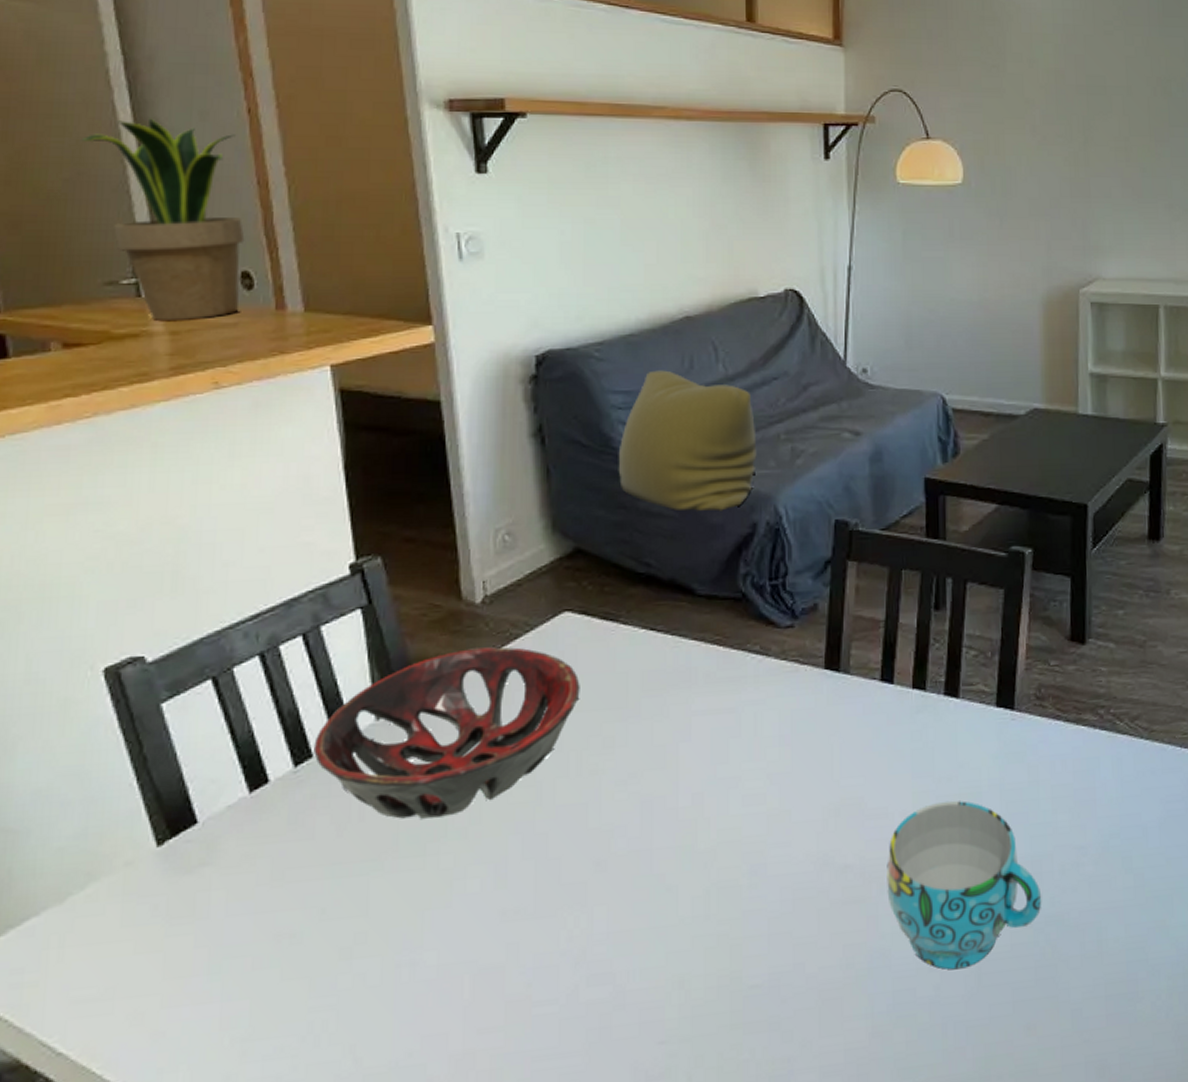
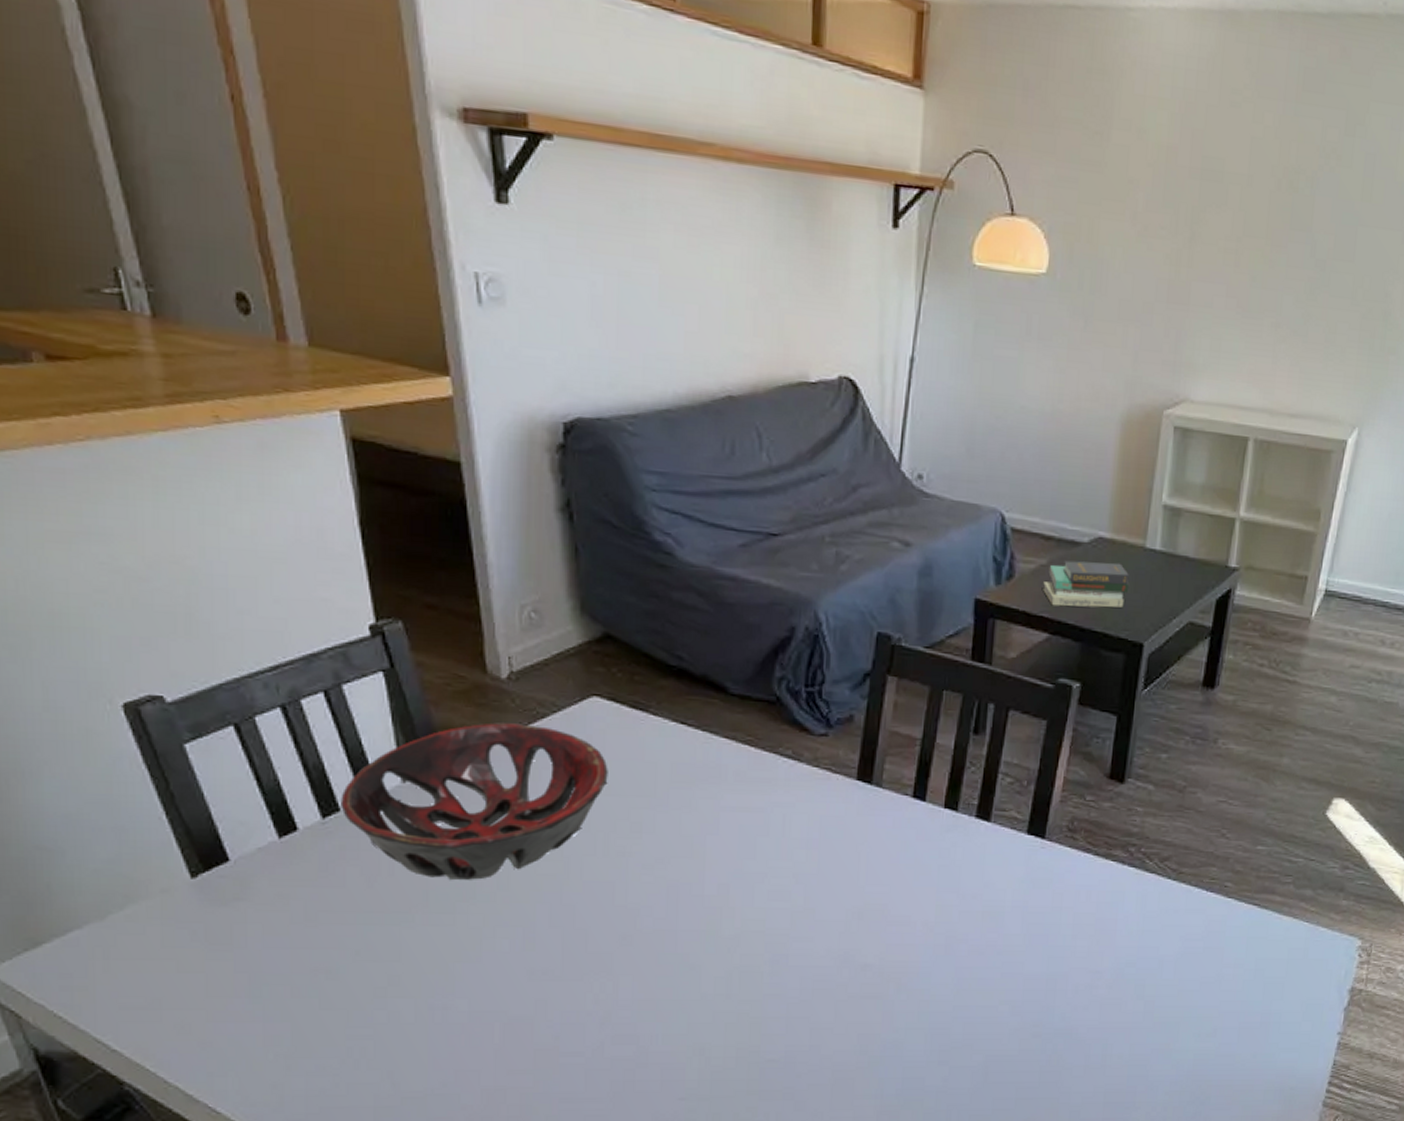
potted plant: present [81,118,245,322] -> none [41,94,238,344]
cushion: present [618,370,757,512] -> none [650,452,800,611]
cup: present [887,800,1042,970] -> none [904,916,1054,1066]
books: none [987,430,1068,477] -> present [1043,560,1130,608]

